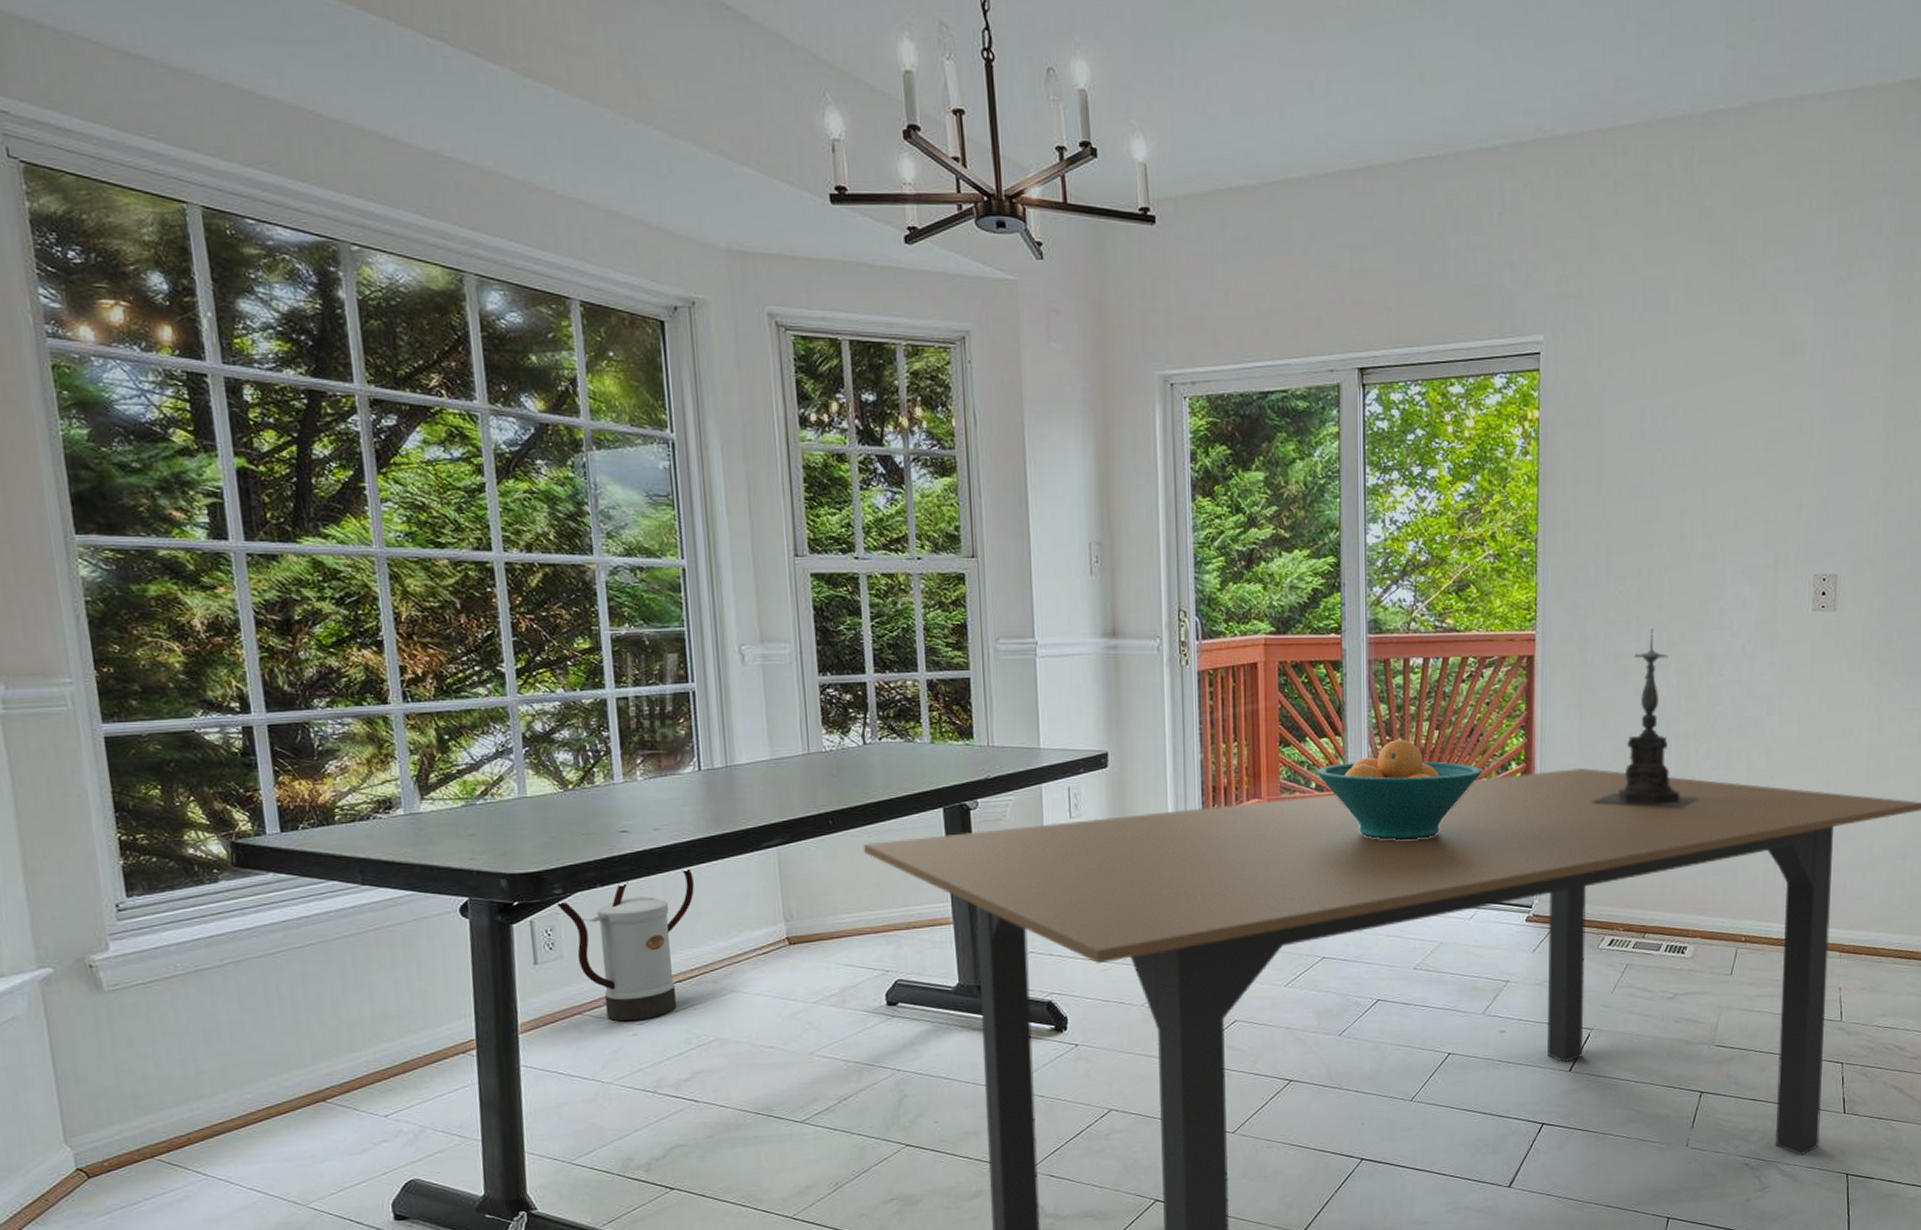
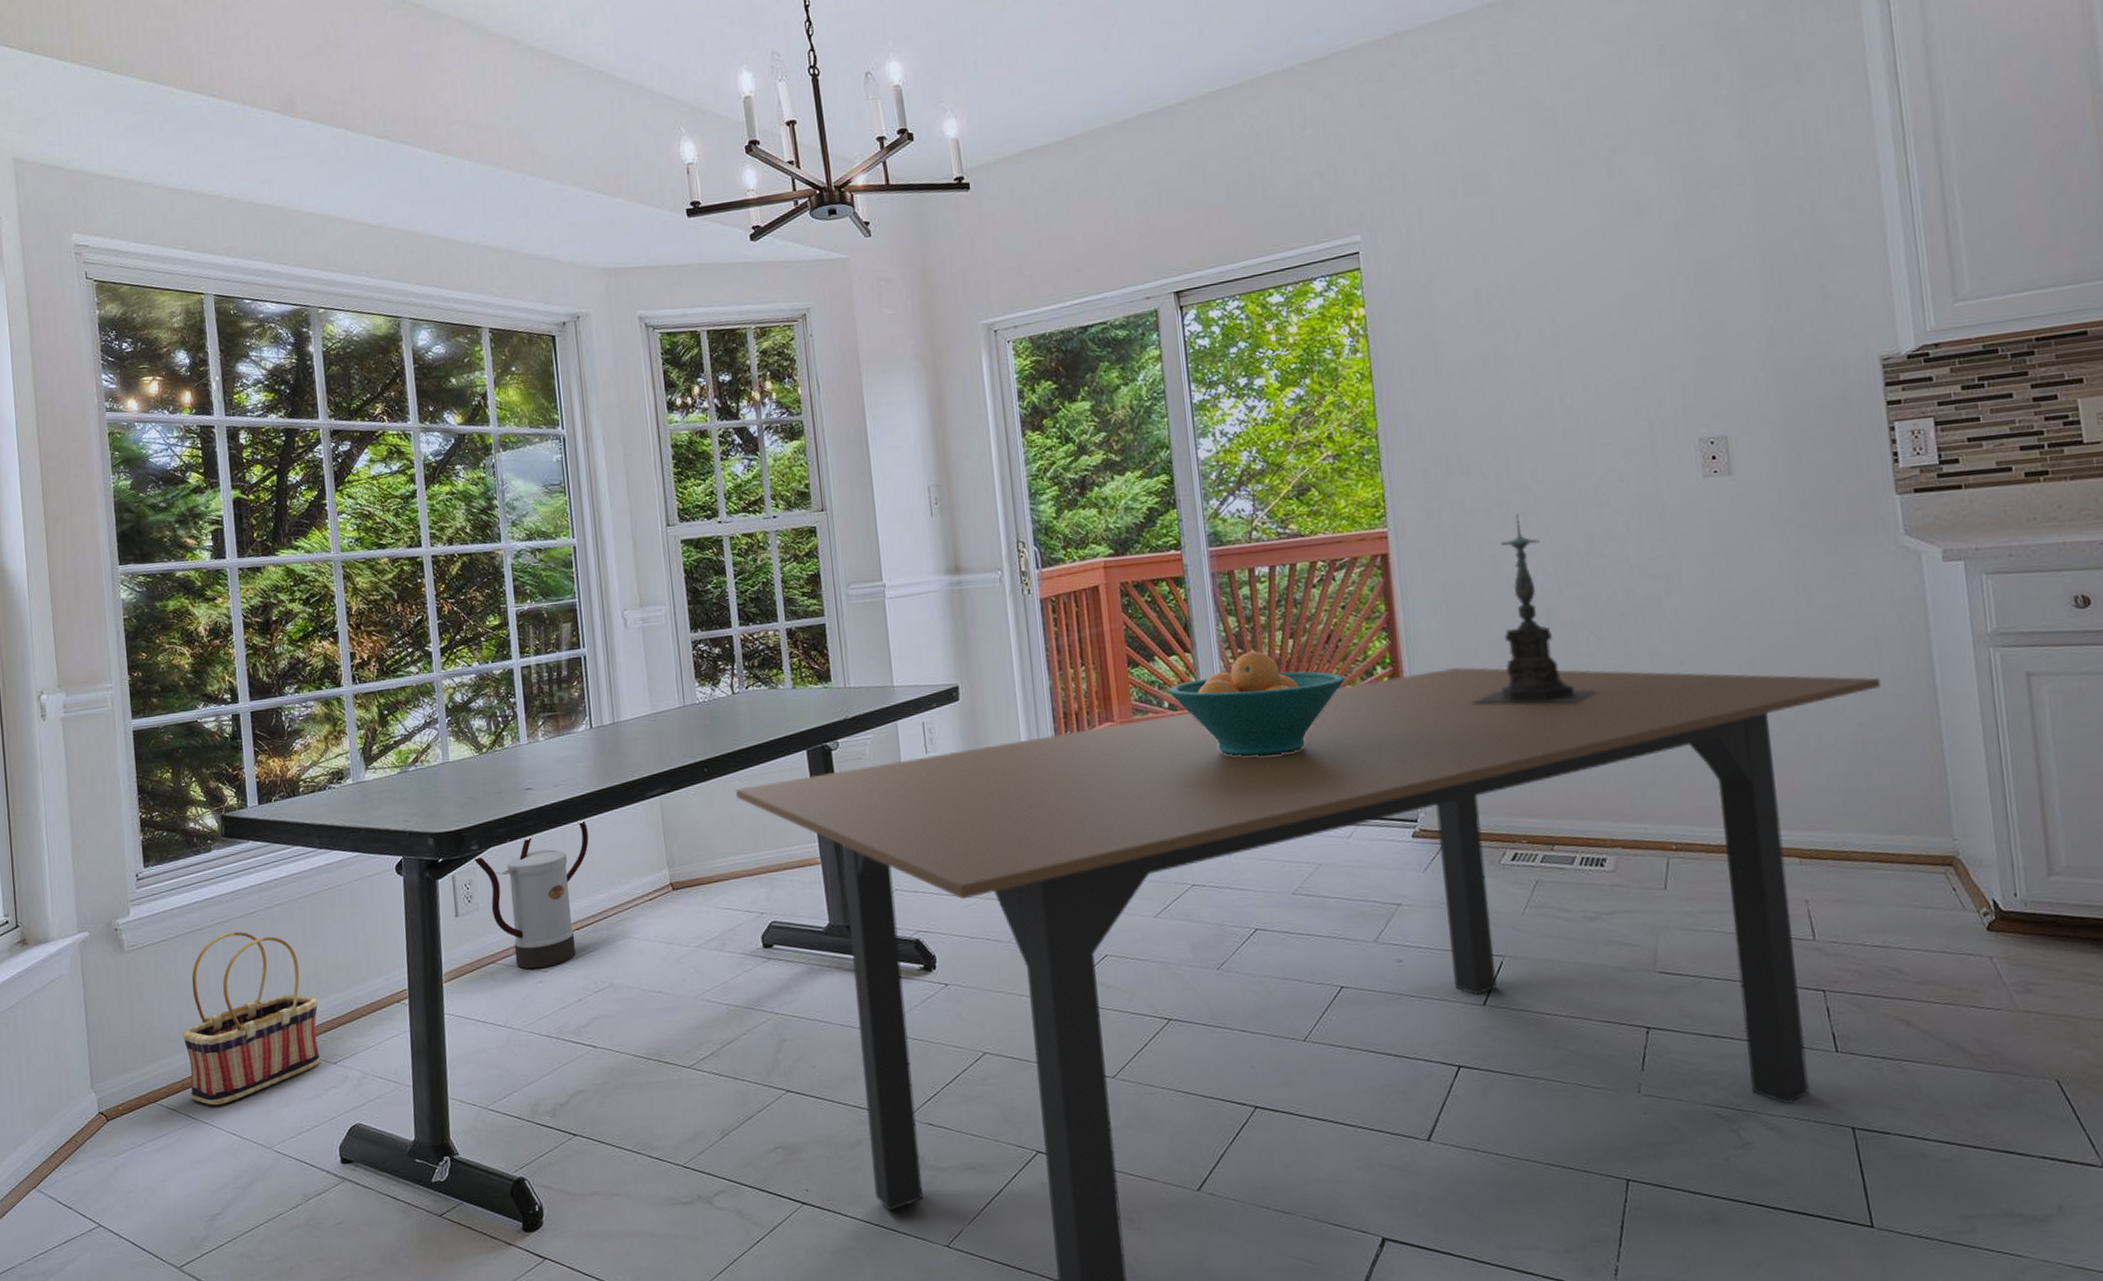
basket: none [186,972,368,1161] -> present [182,931,321,1106]

